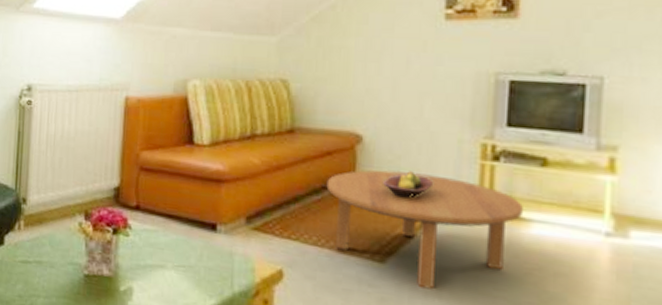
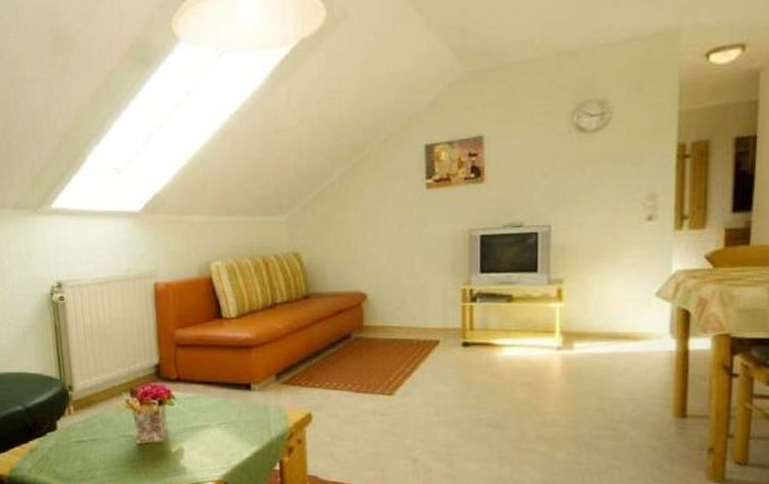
coffee table: present [326,170,523,290] -> none [340,319,496,411]
fruit bowl: present [382,171,434,200] -> none [385,318,427,342]

